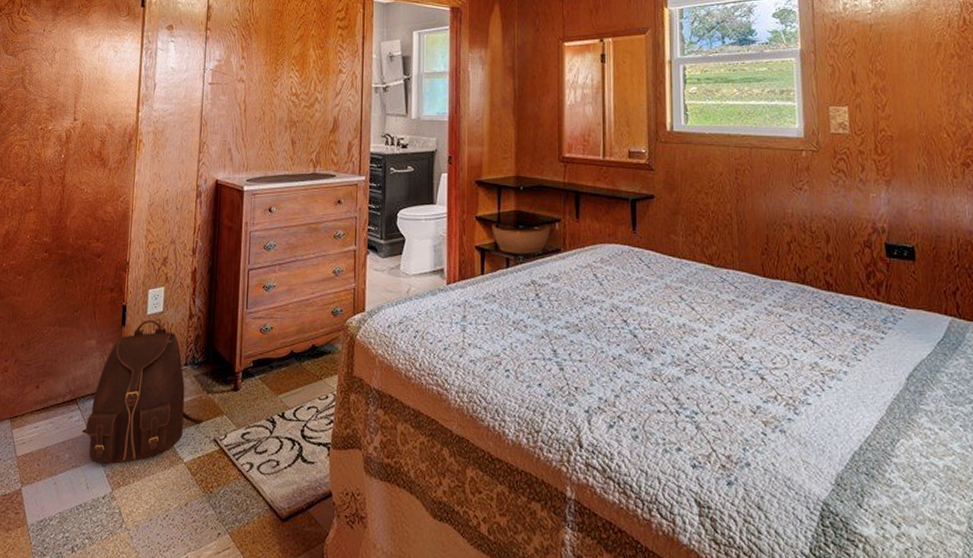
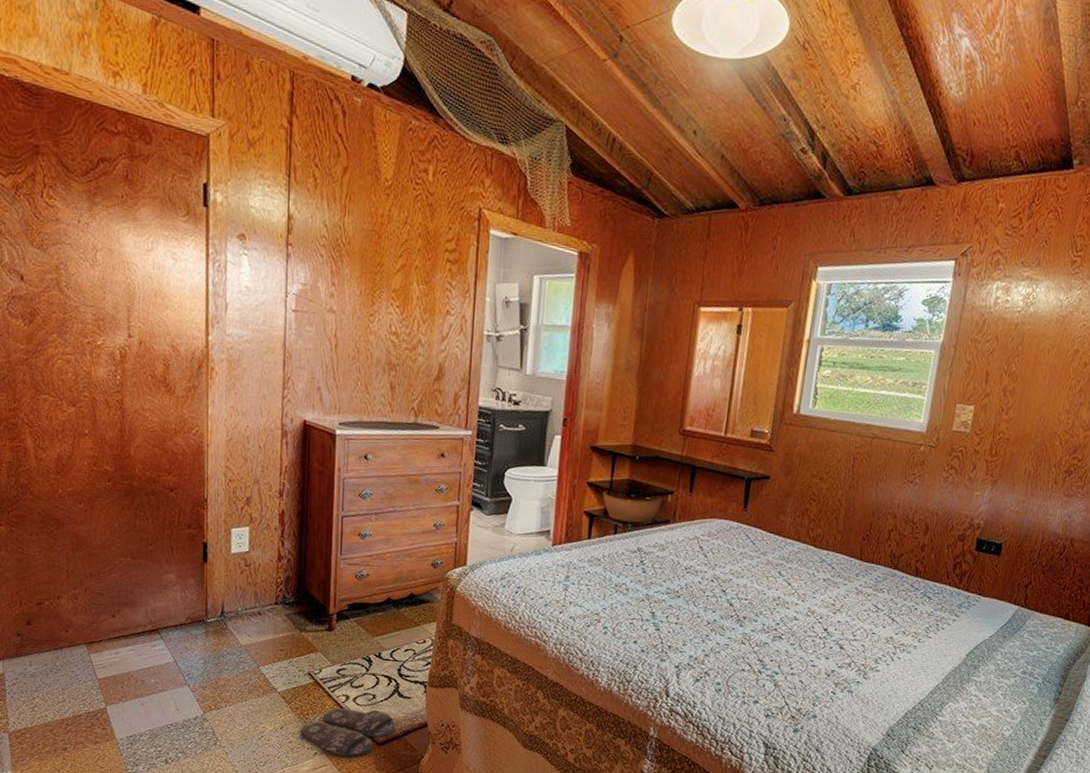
backpack: present [82,319,203,464] -> none [167,558,297,690]
slippers: none [204,478,300,537] -> present [299,708,396,757]

